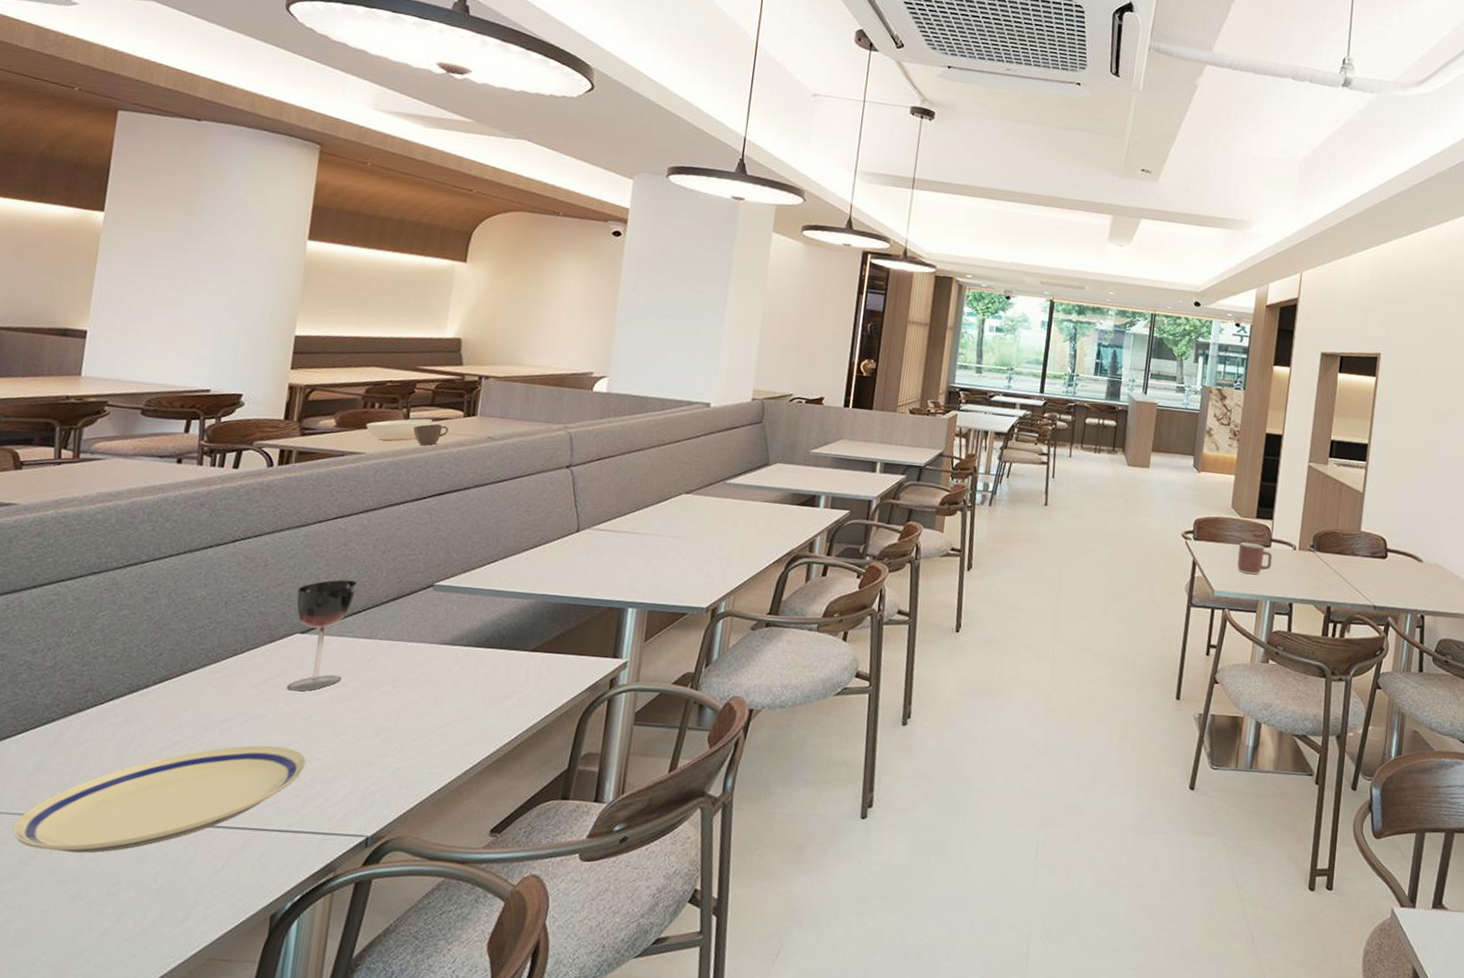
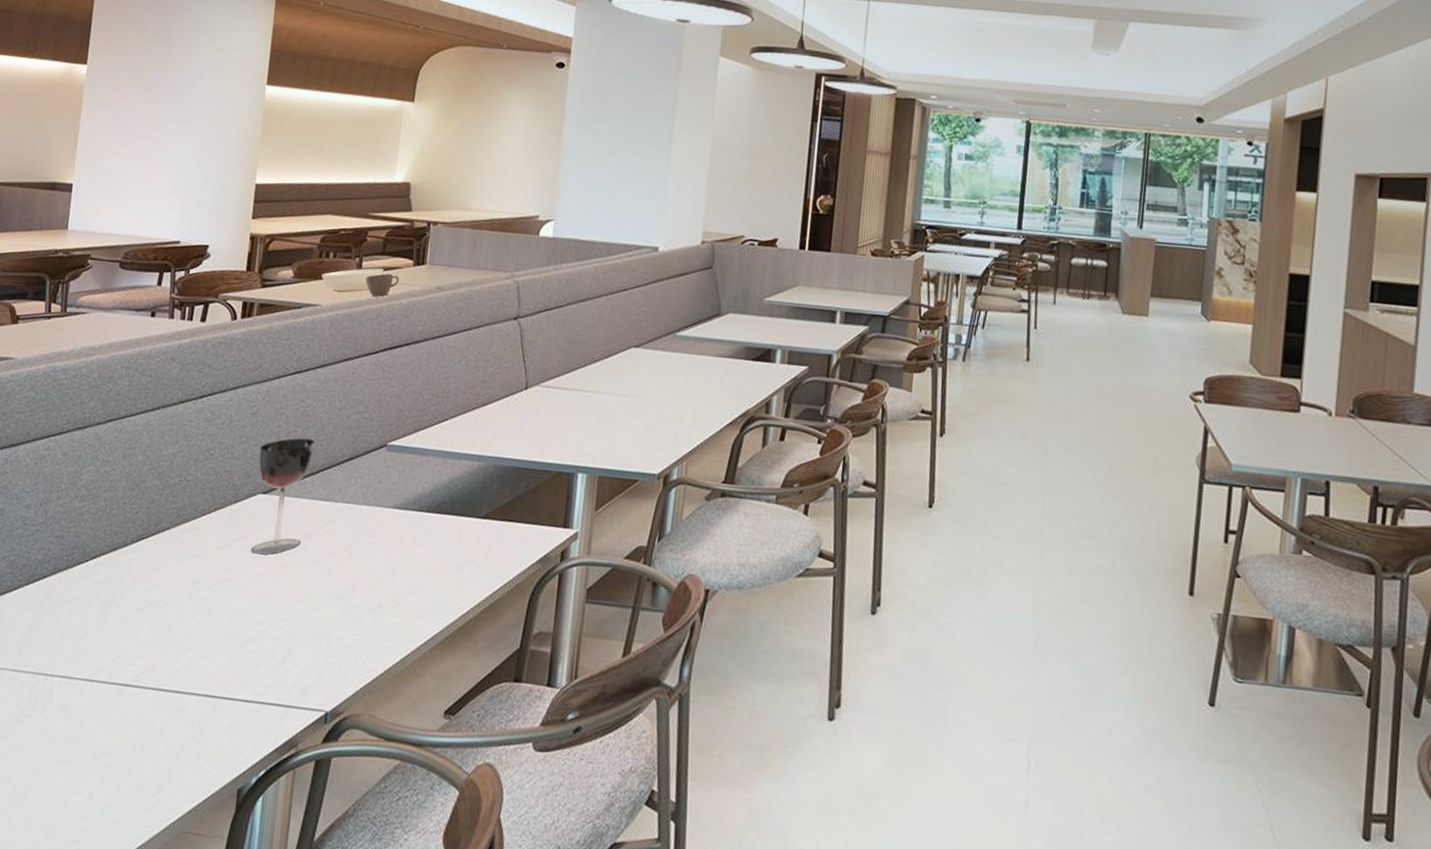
plate: present [12,745,307,853] -> none [10,609,270,714]
mug: present [1237,542,1273,575] -> none [1258,405,1302,446]

